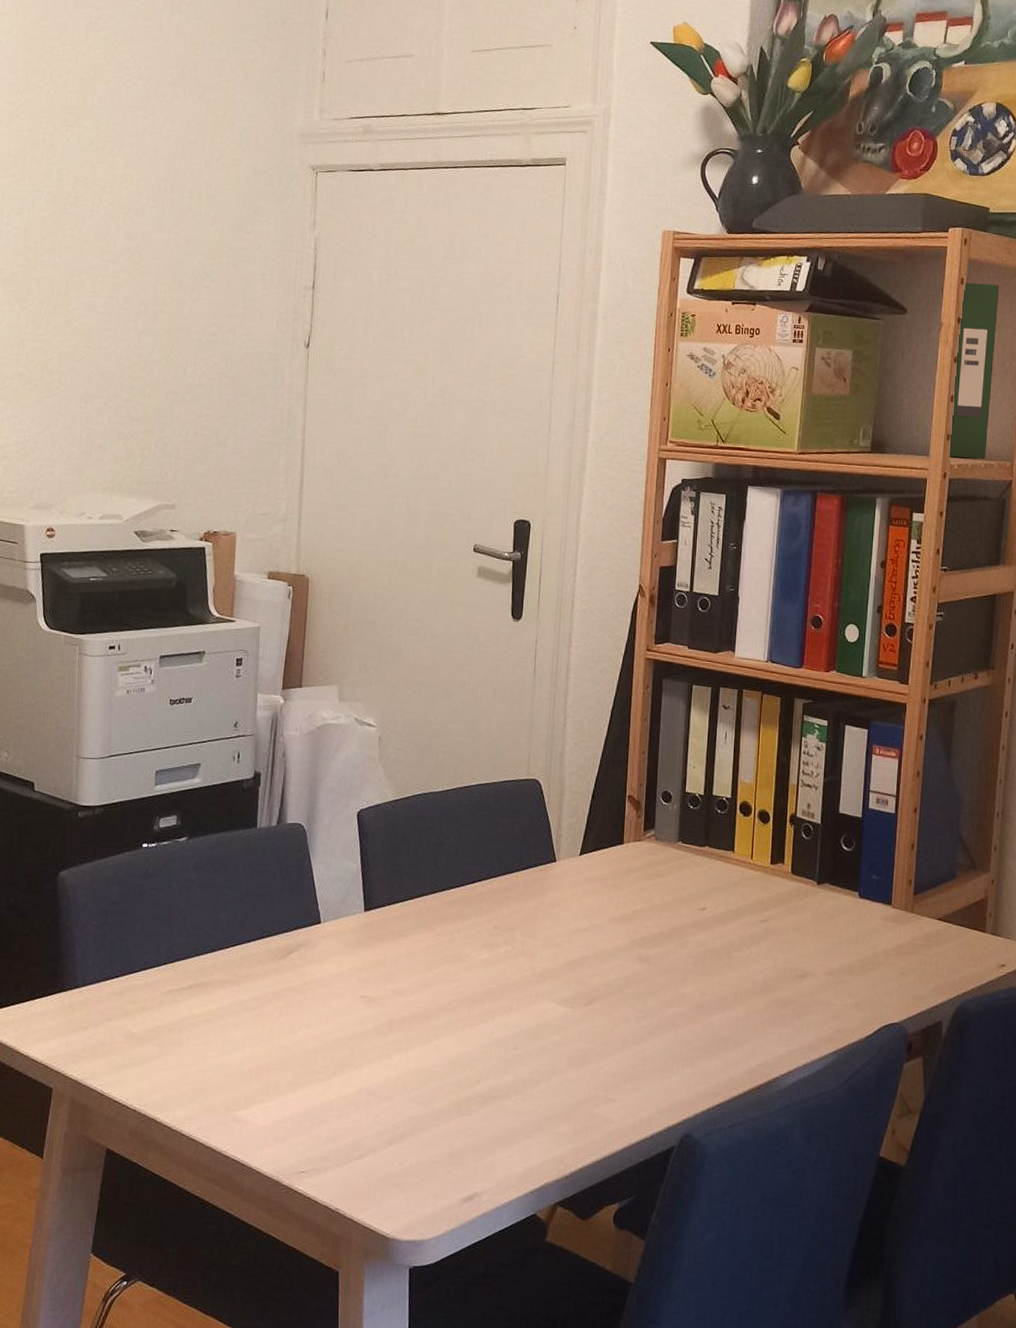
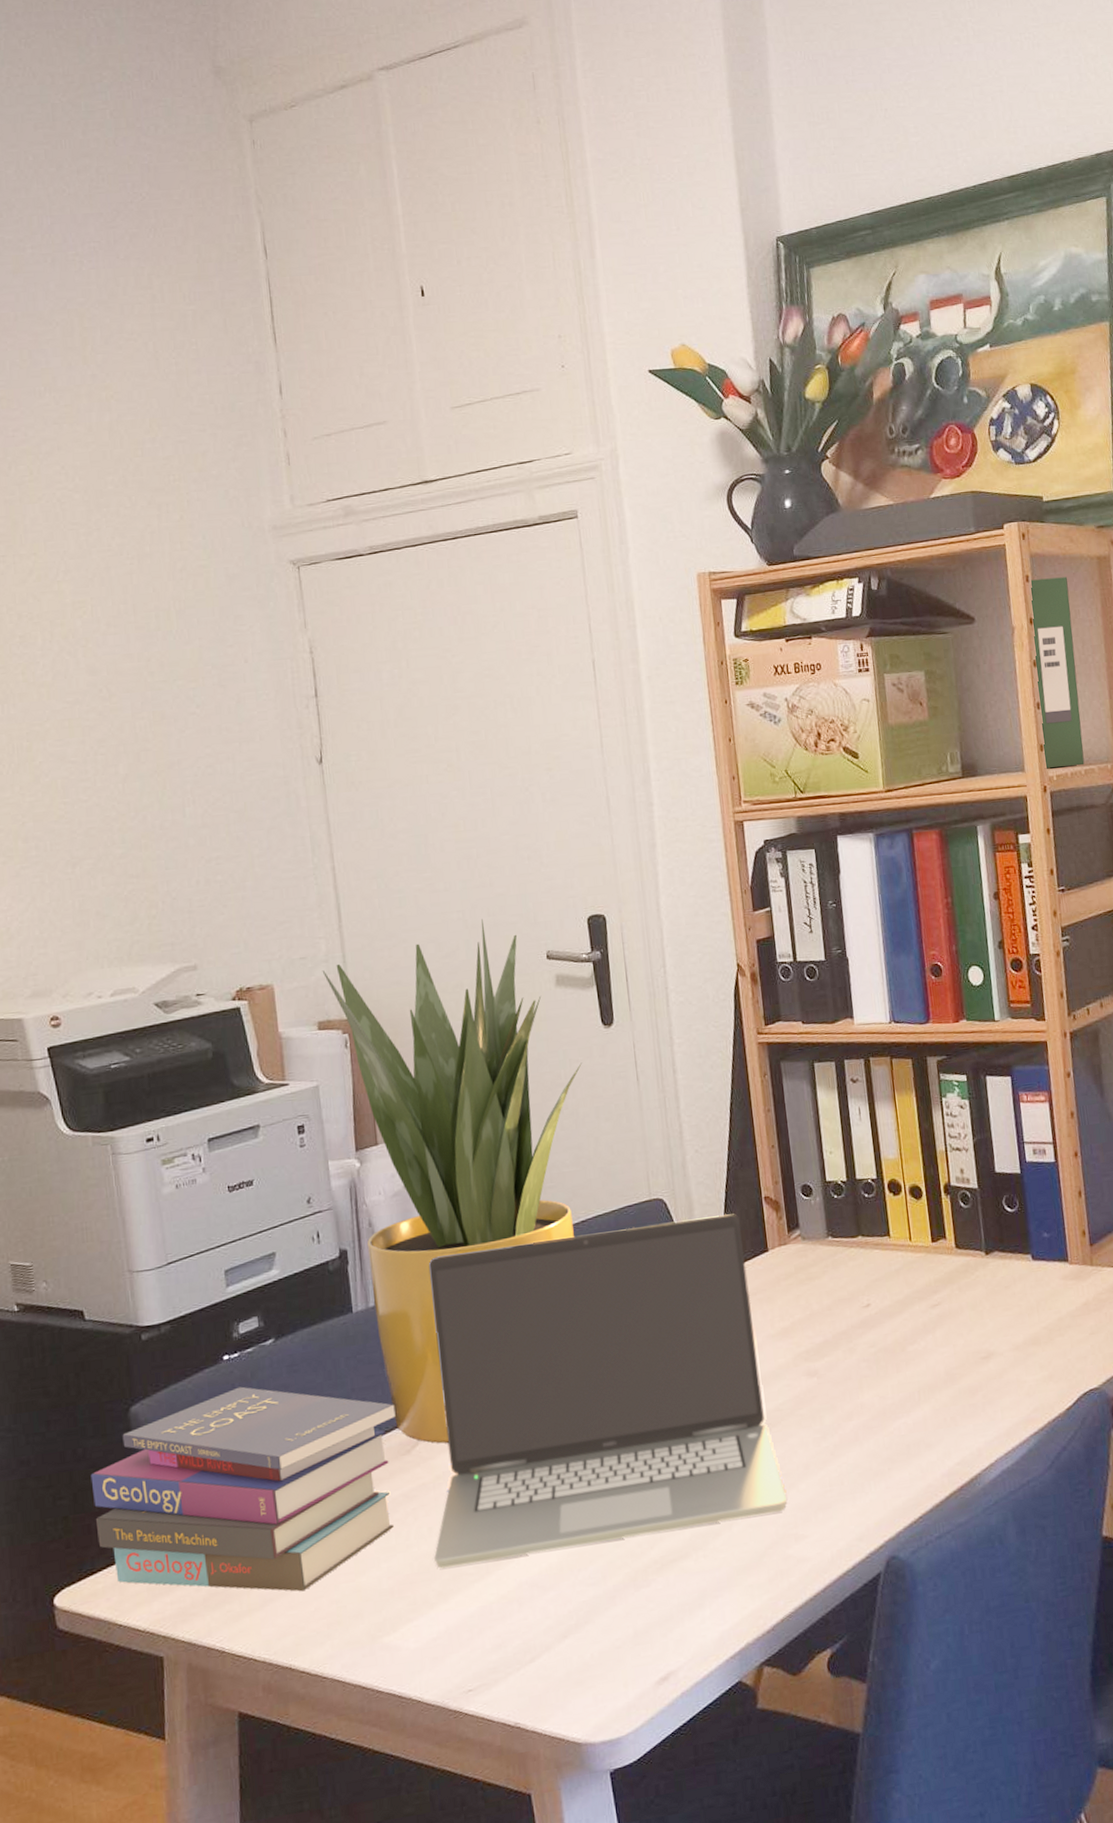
books: none [15,872,279,1058] -> present [90,1386,396,1592]
planter: none [275,507,489,956] -> present [322,919,583,1444]
laptop: none [291,793,603,1074] -> present [428,1213,788,1569]

